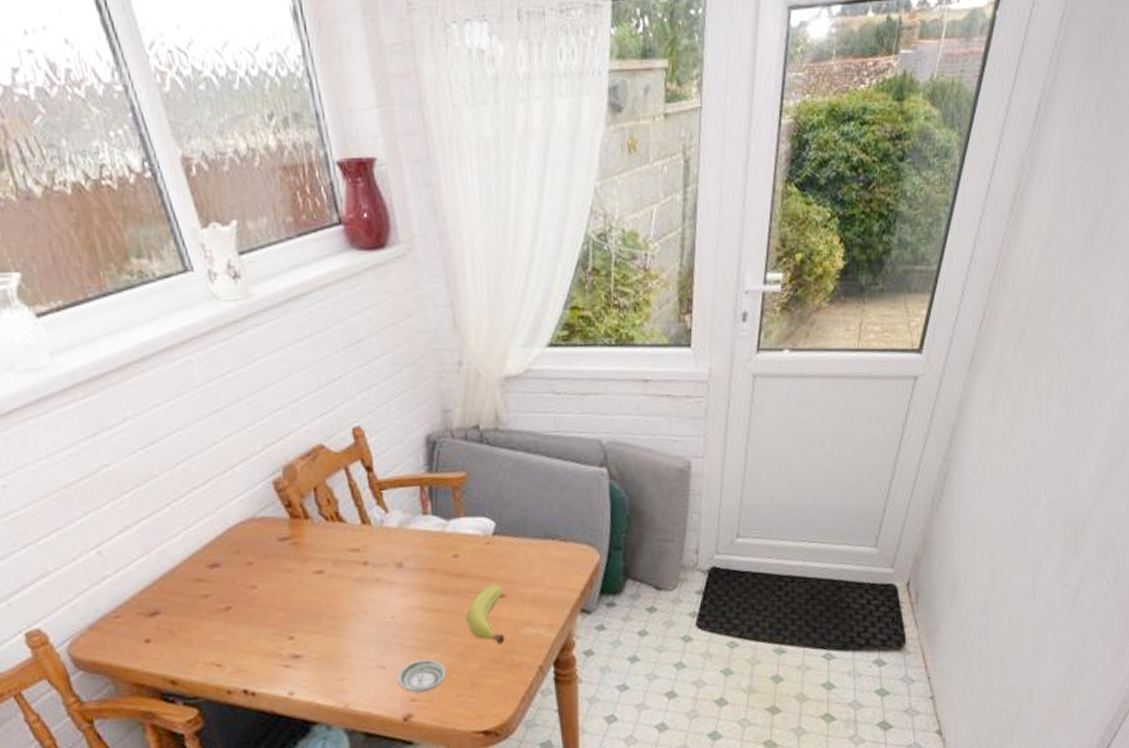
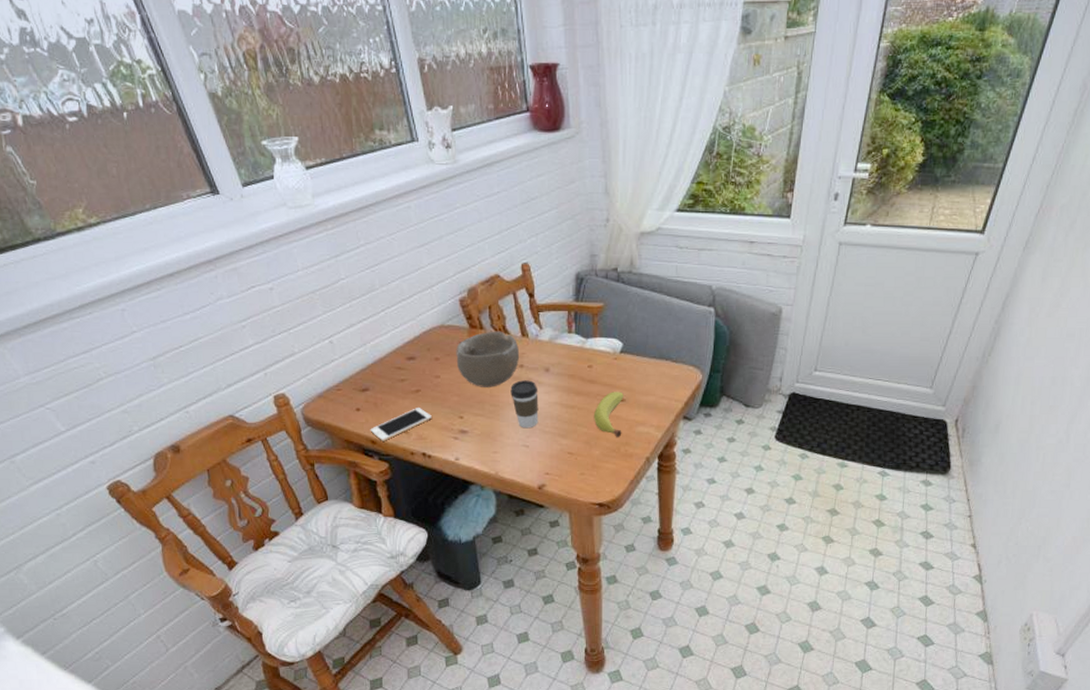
cell phone: none [167,630,251,680] -> present [370,408,432,441]
bowl: none [274,519,362,596] -> present [456,331,520,387]
coffee cup: none [353,581,395,645] -> present [510,380,539,429]
saucer: present [396,659,447,693] -> none [536,443,575,468]

